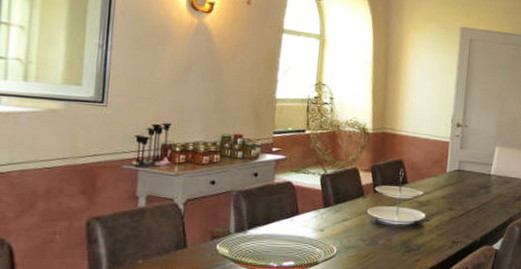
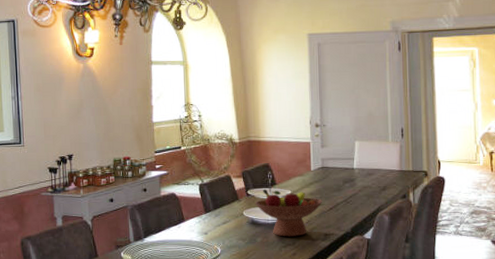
fruit bowl: none [381,187,455,242] -> present [255,189,323,237]

